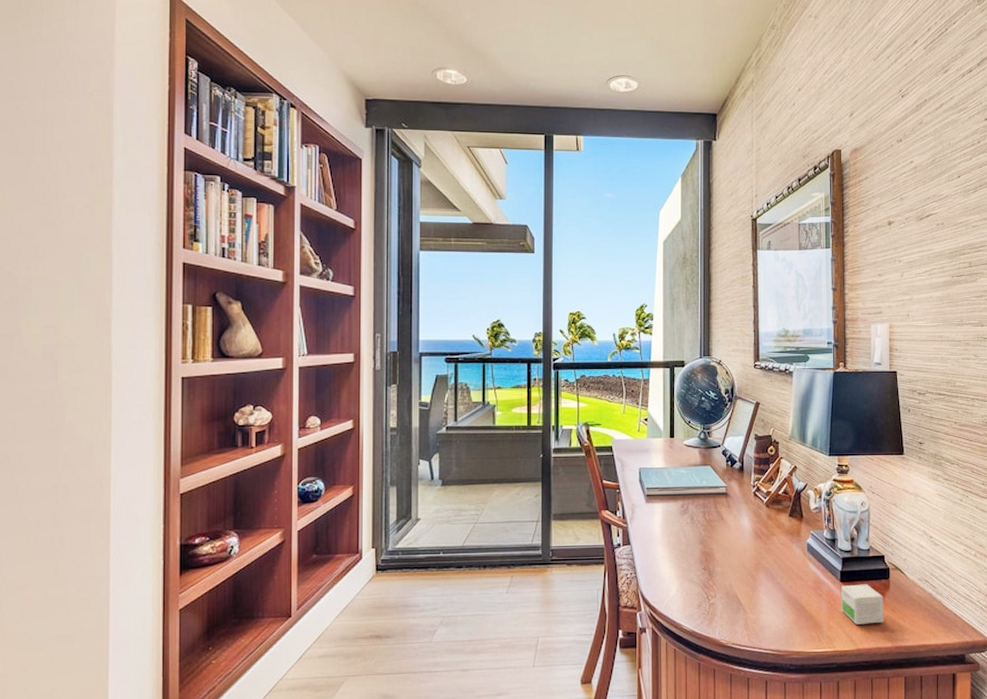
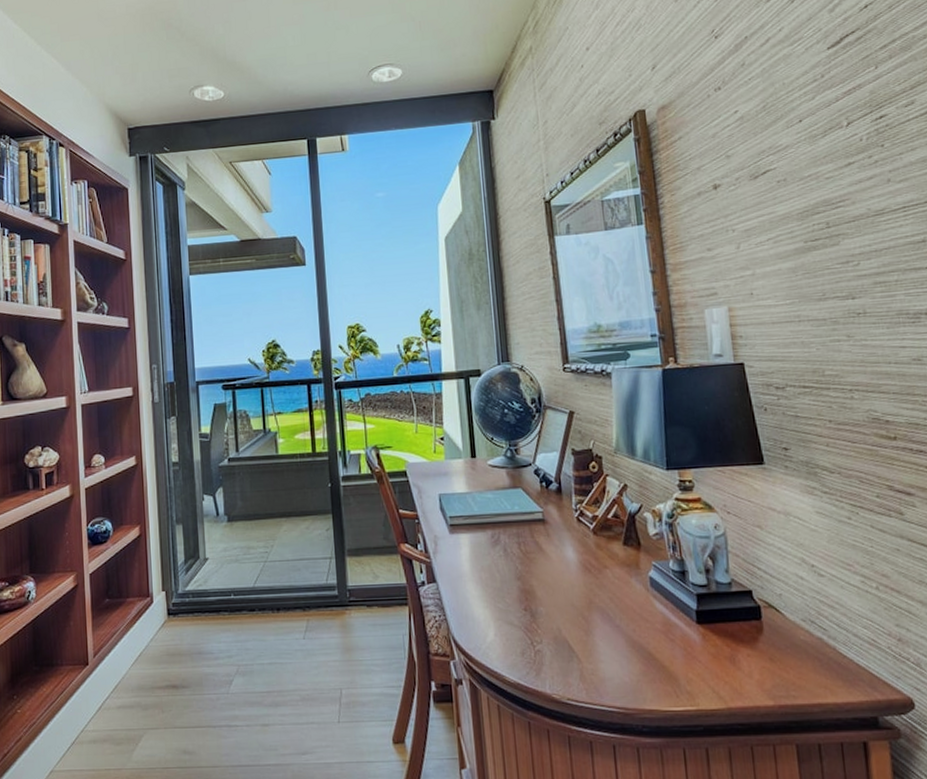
small box: present [840,584,884,625] -> none [698,626,760,677]

